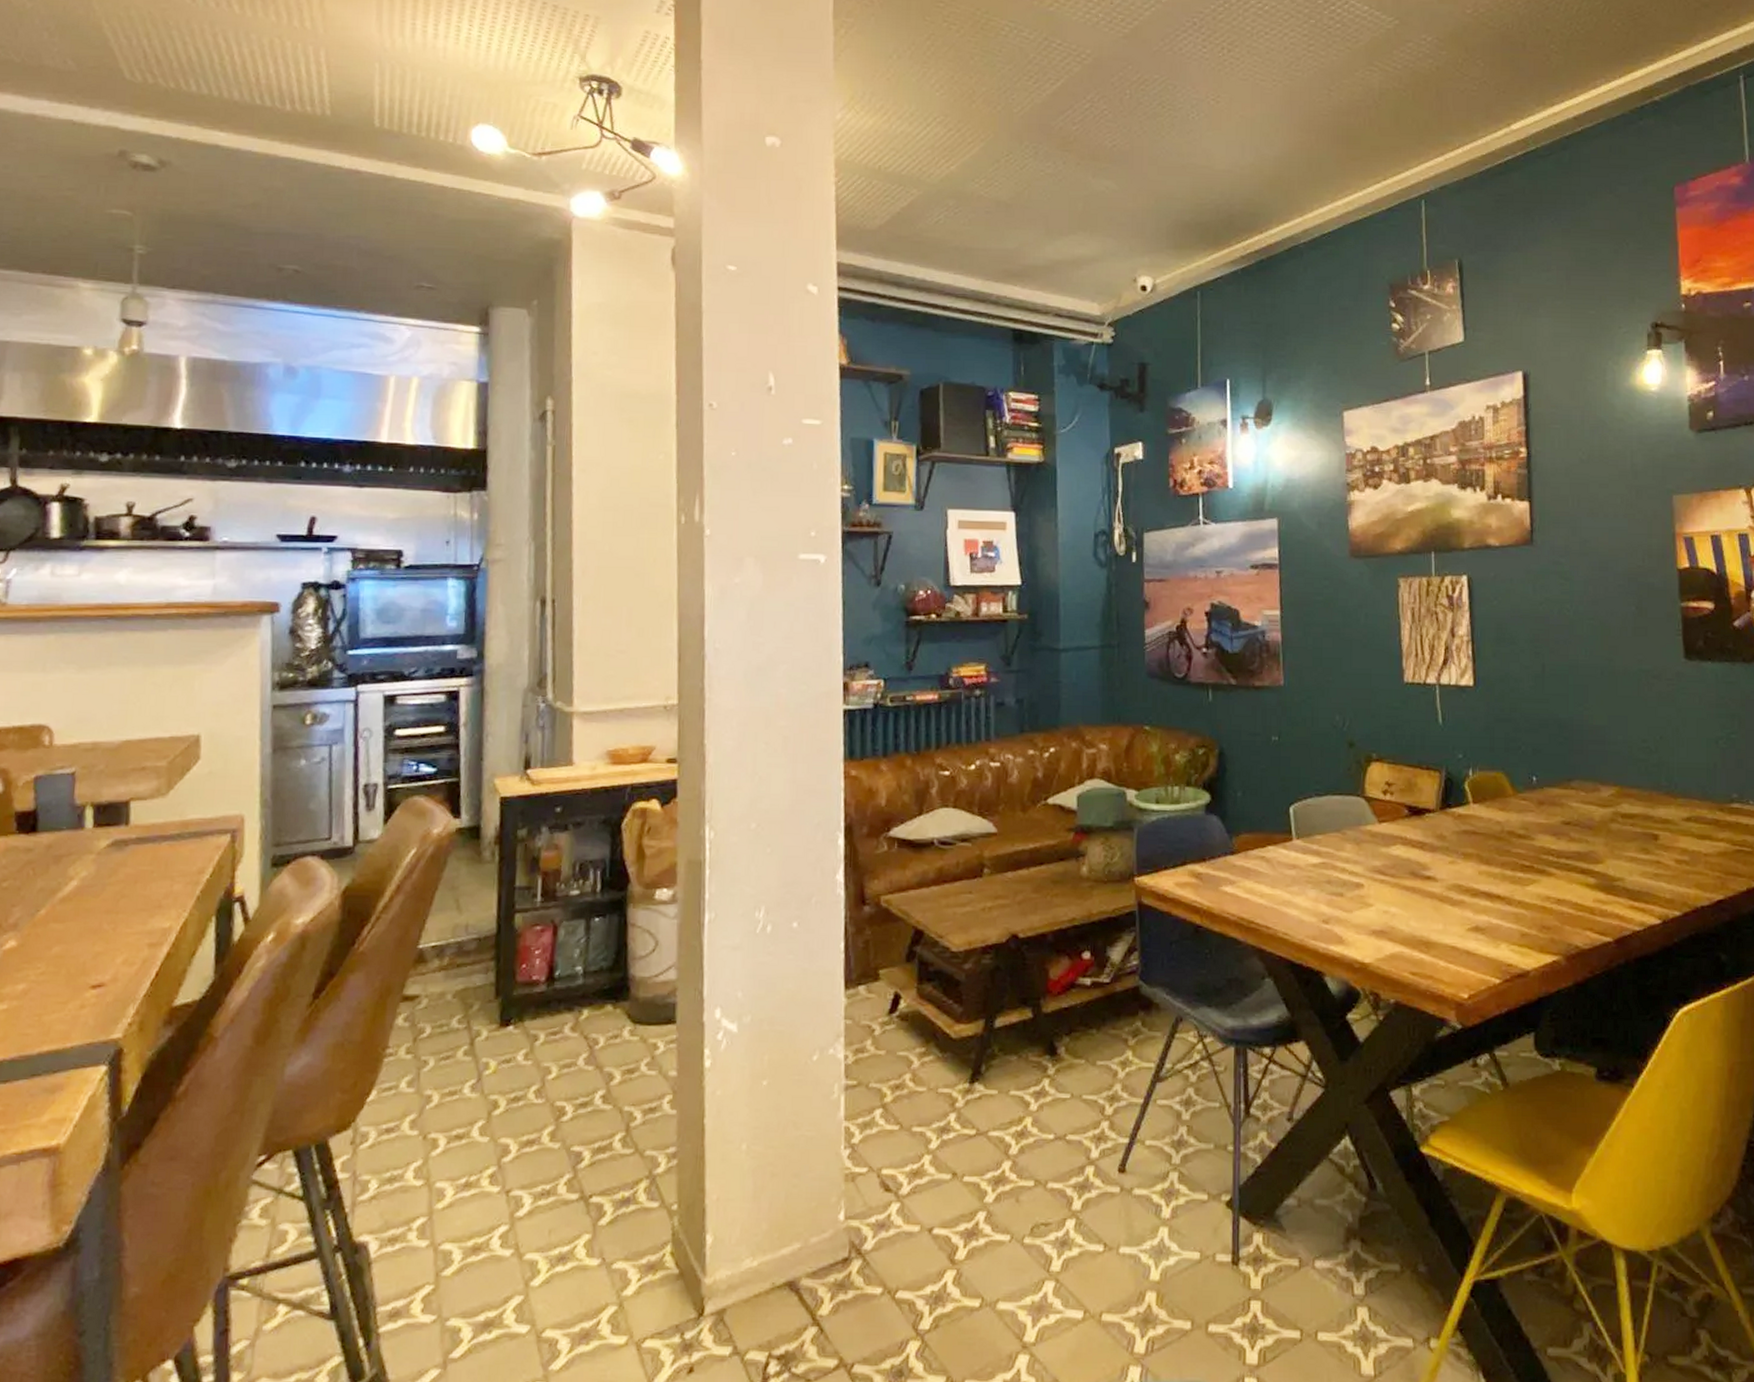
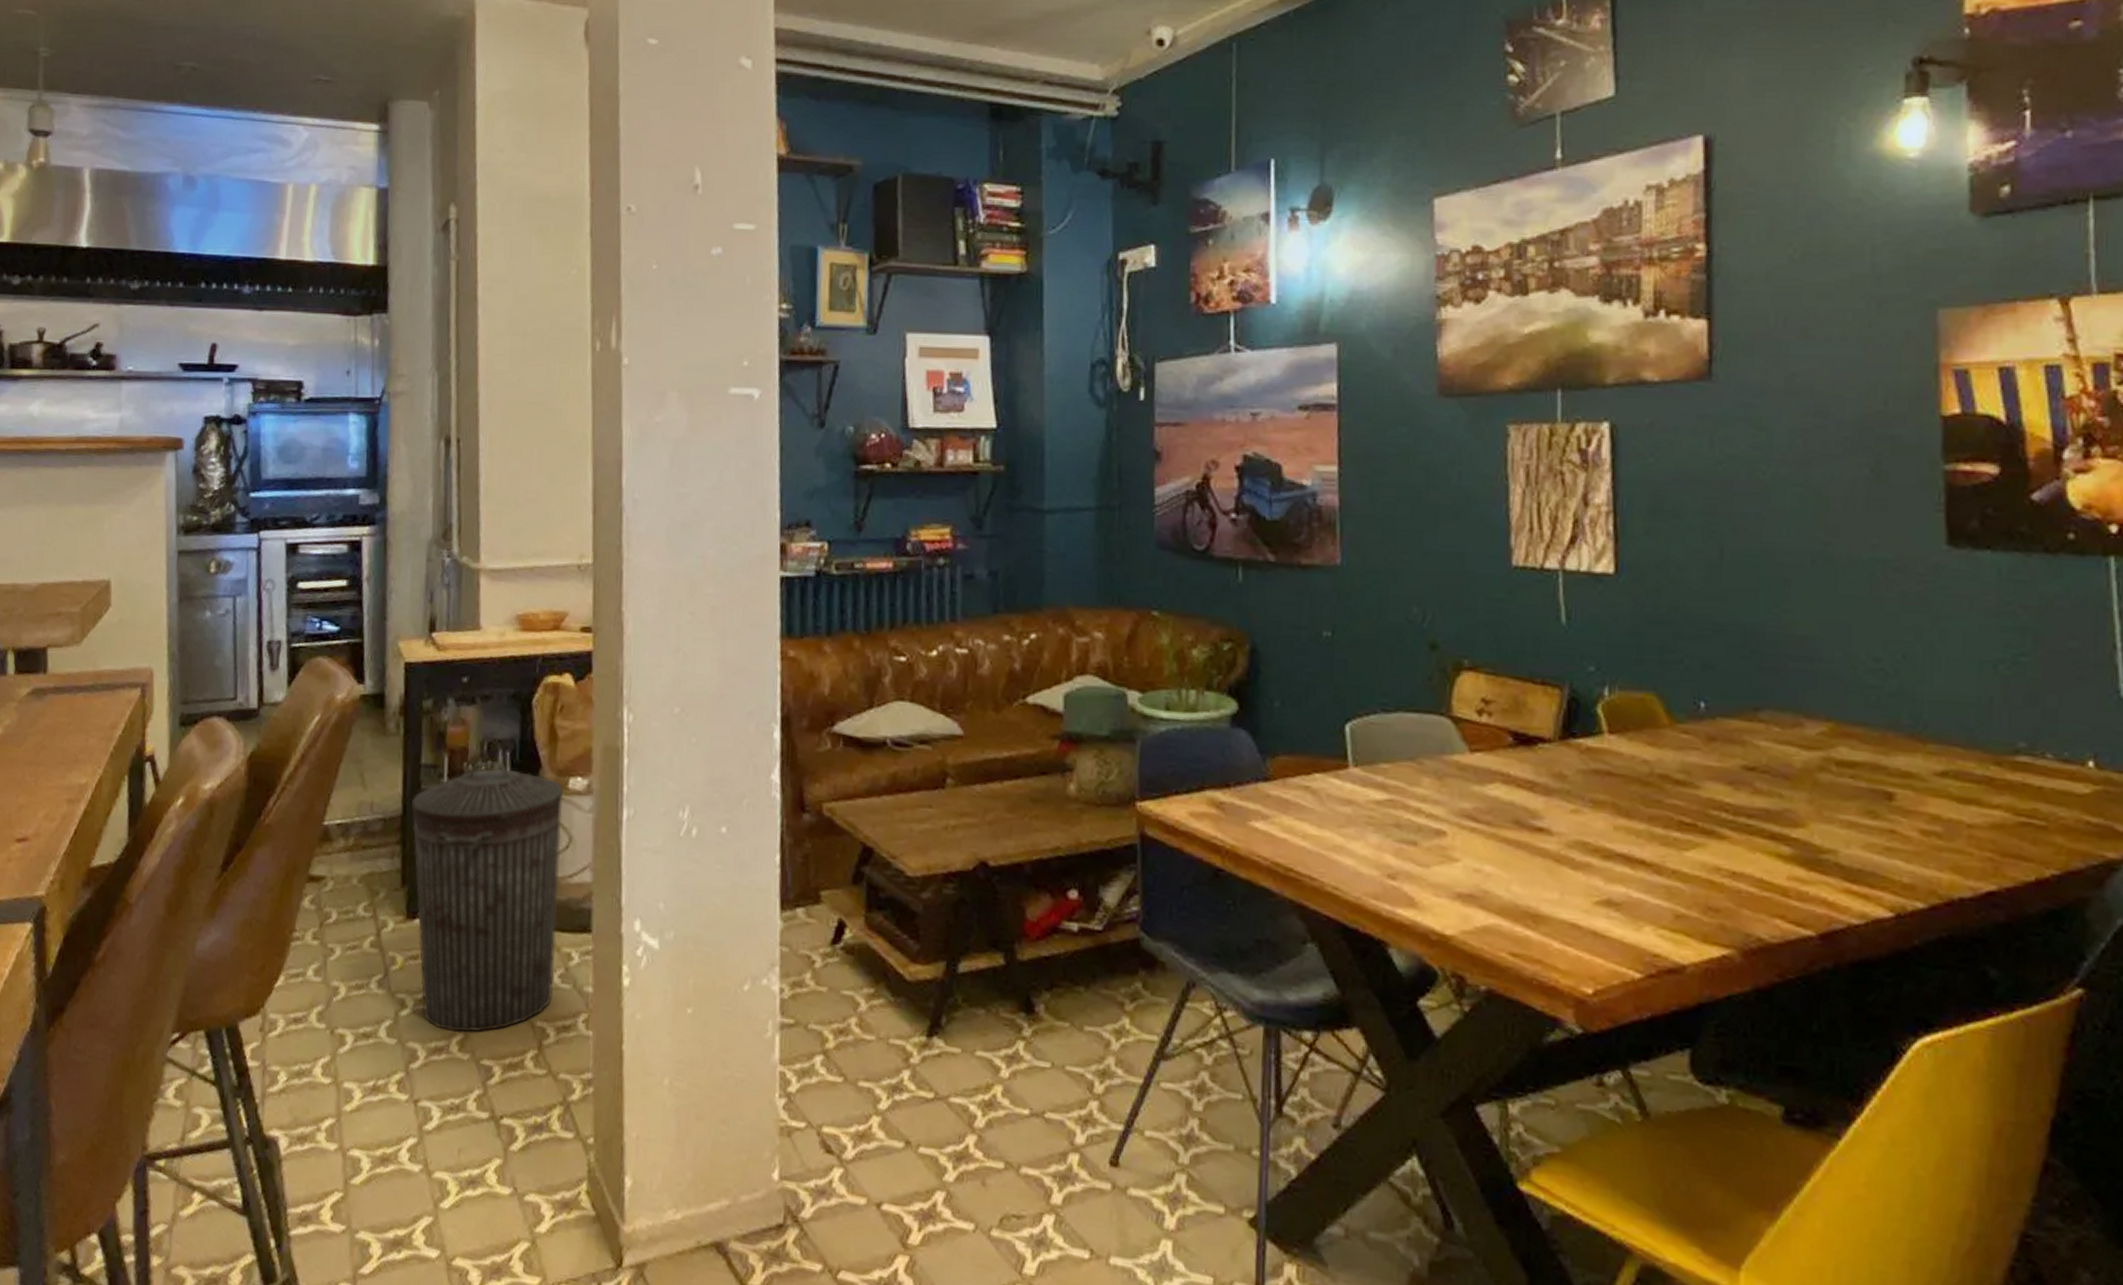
trash can: none [506,880,650,1125] -> present [412,761,563,1033]

